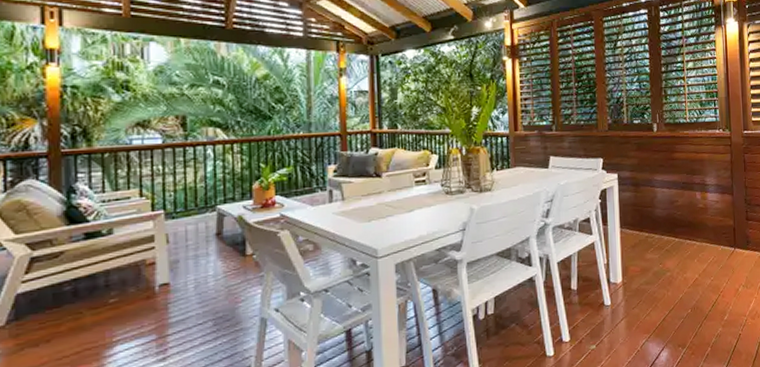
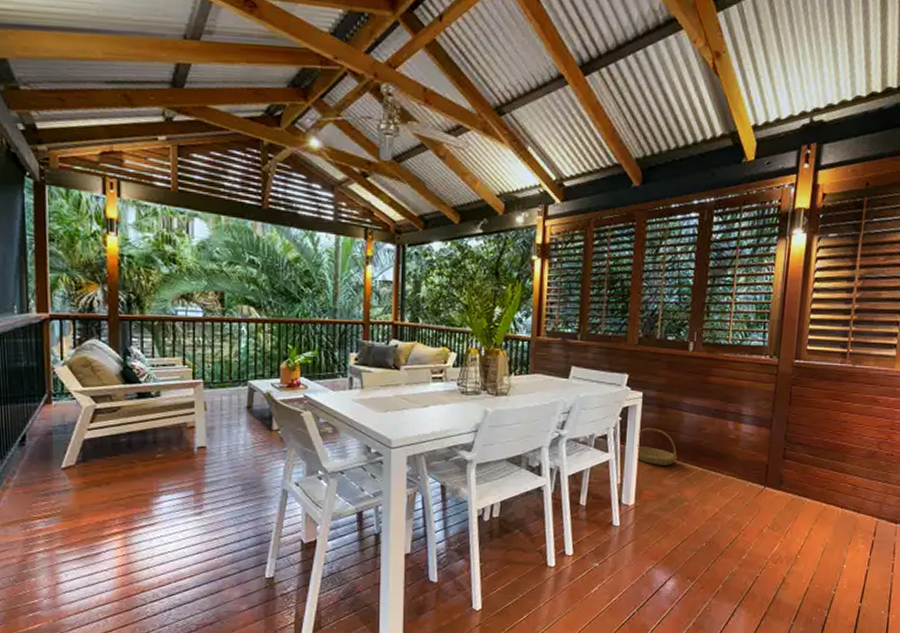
basket: none [618,206,656,241] -> present [636,427,678,466]

